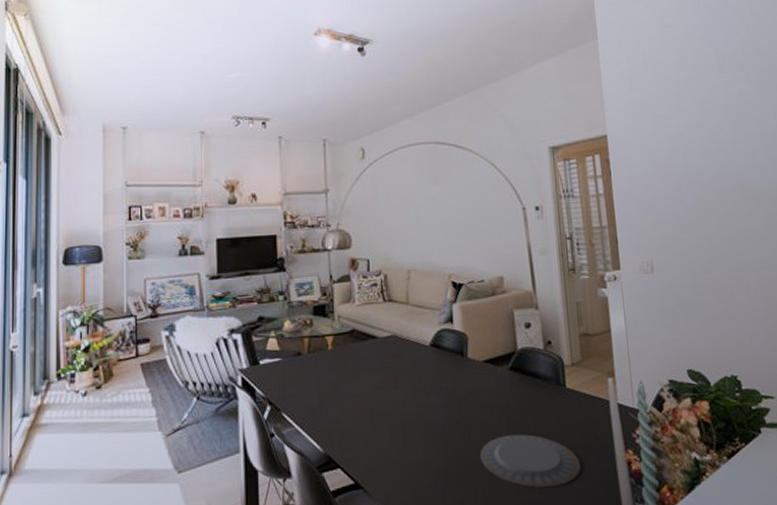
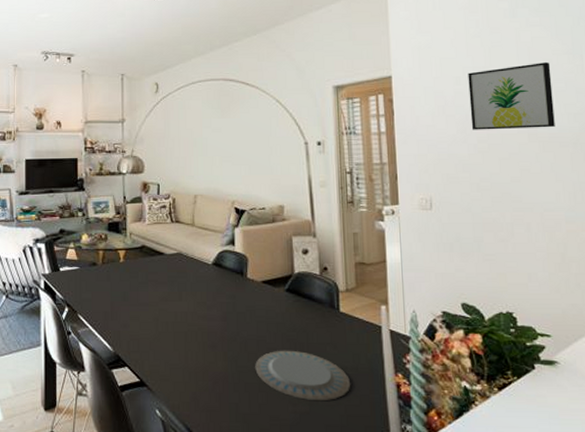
wall art: none [681,117,766,189] -> present [468,61,555,130]

